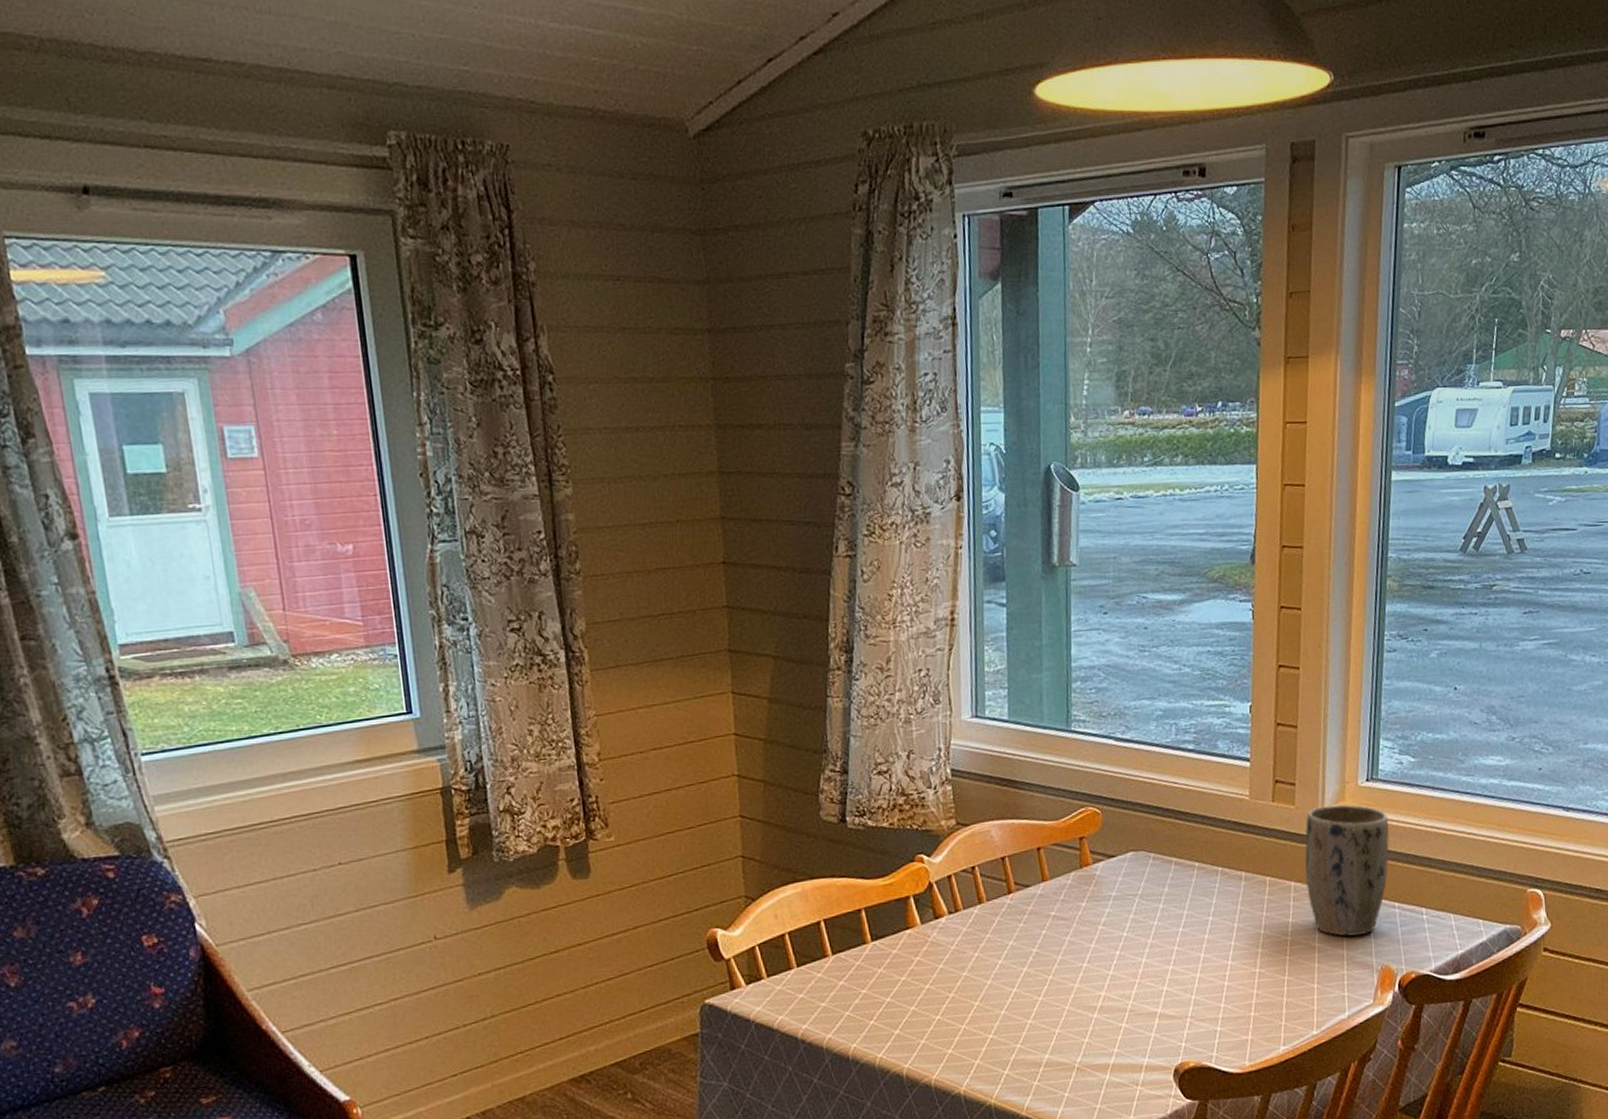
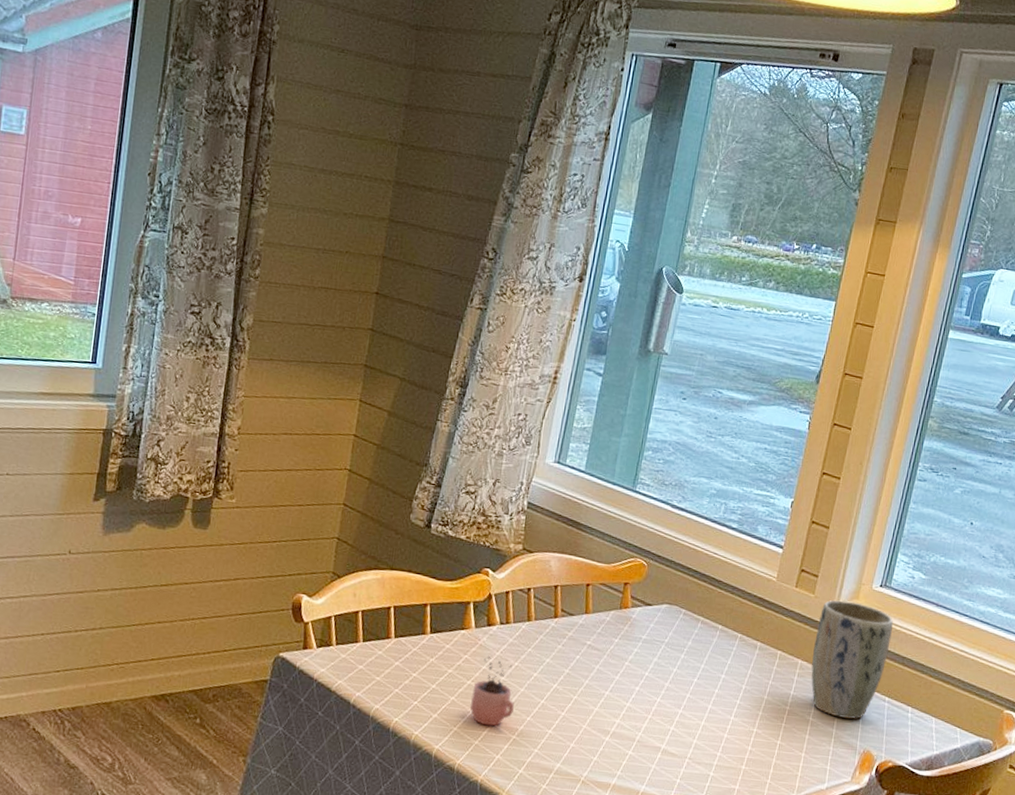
cocoa: none [933,952,984,1031] -> present [470,655,514,726]

